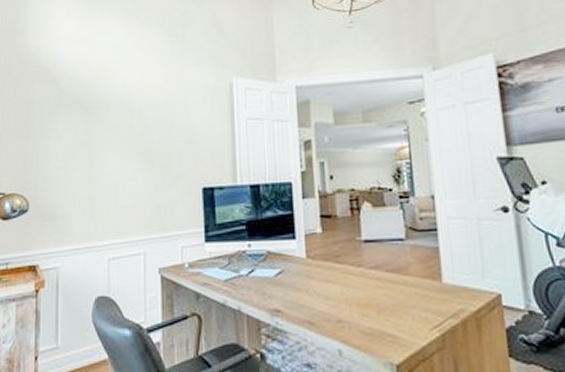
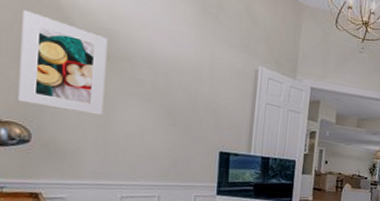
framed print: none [18,83,87,172] -> present [18,10,108,116]

